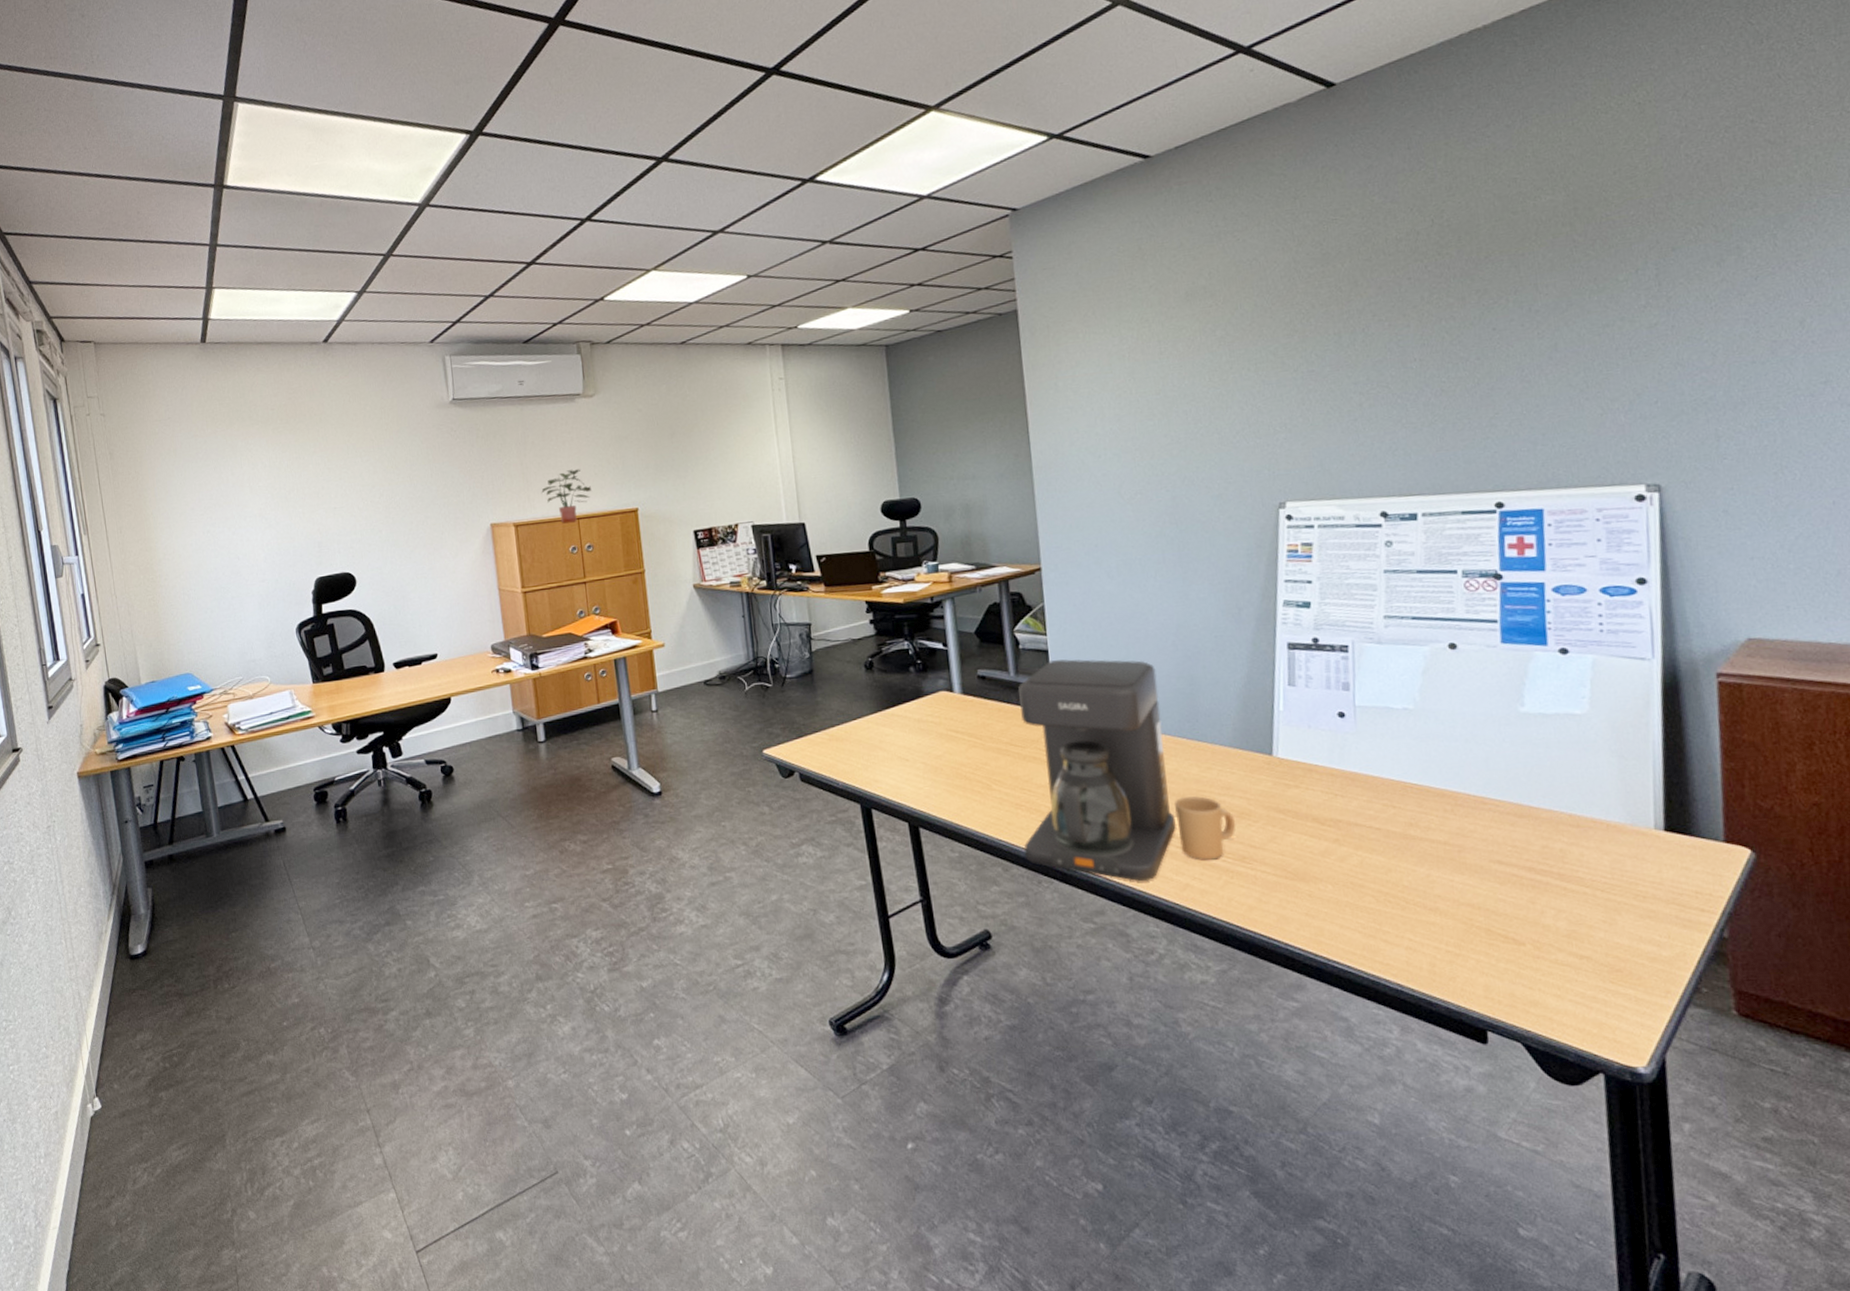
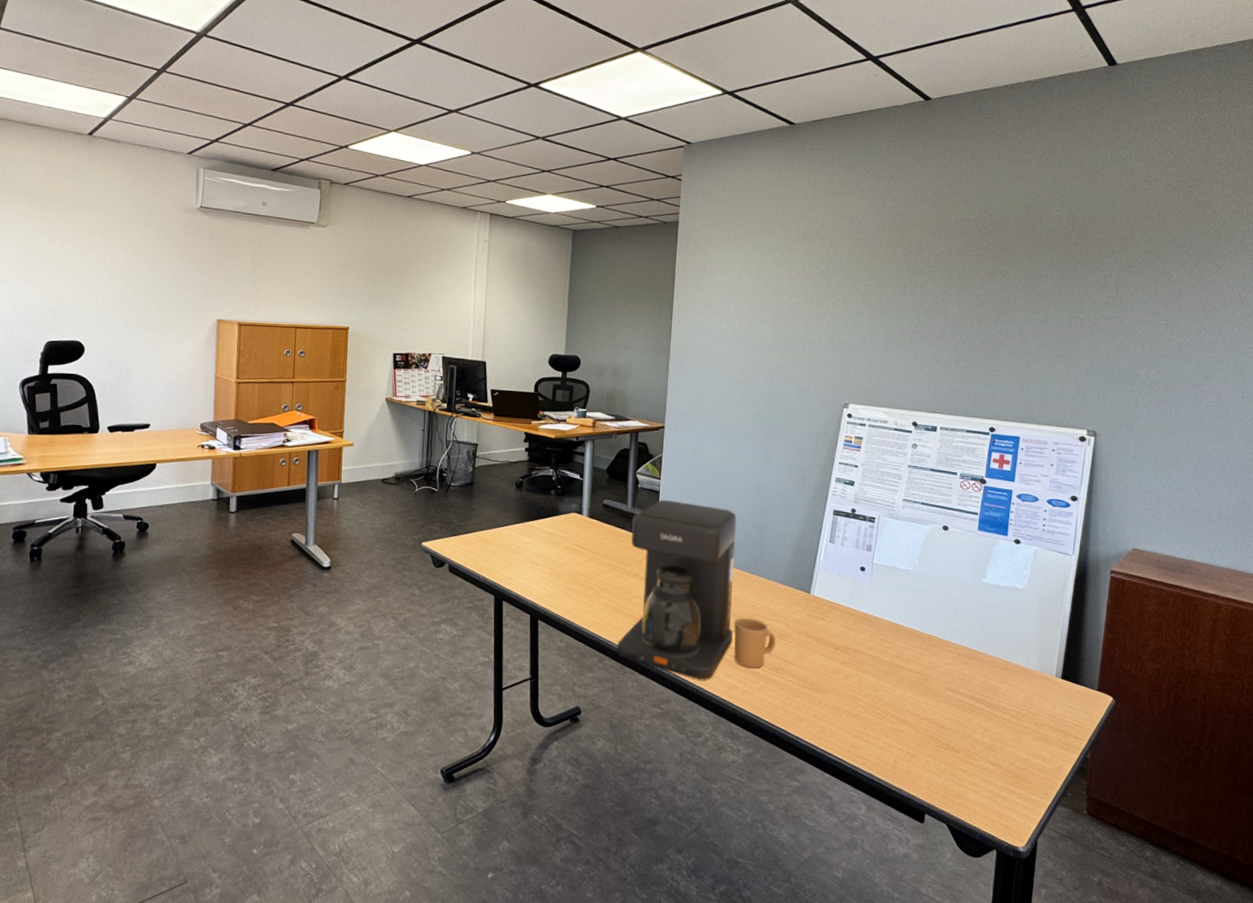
potted plant: present [541,469,591,524] -> none [267,285,311,330]

